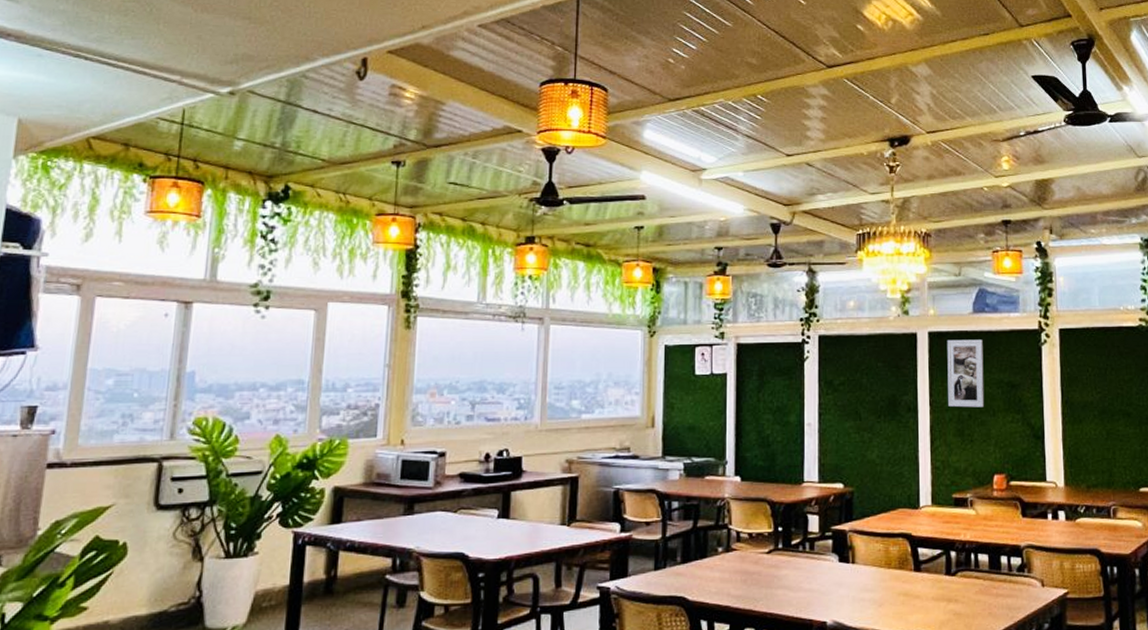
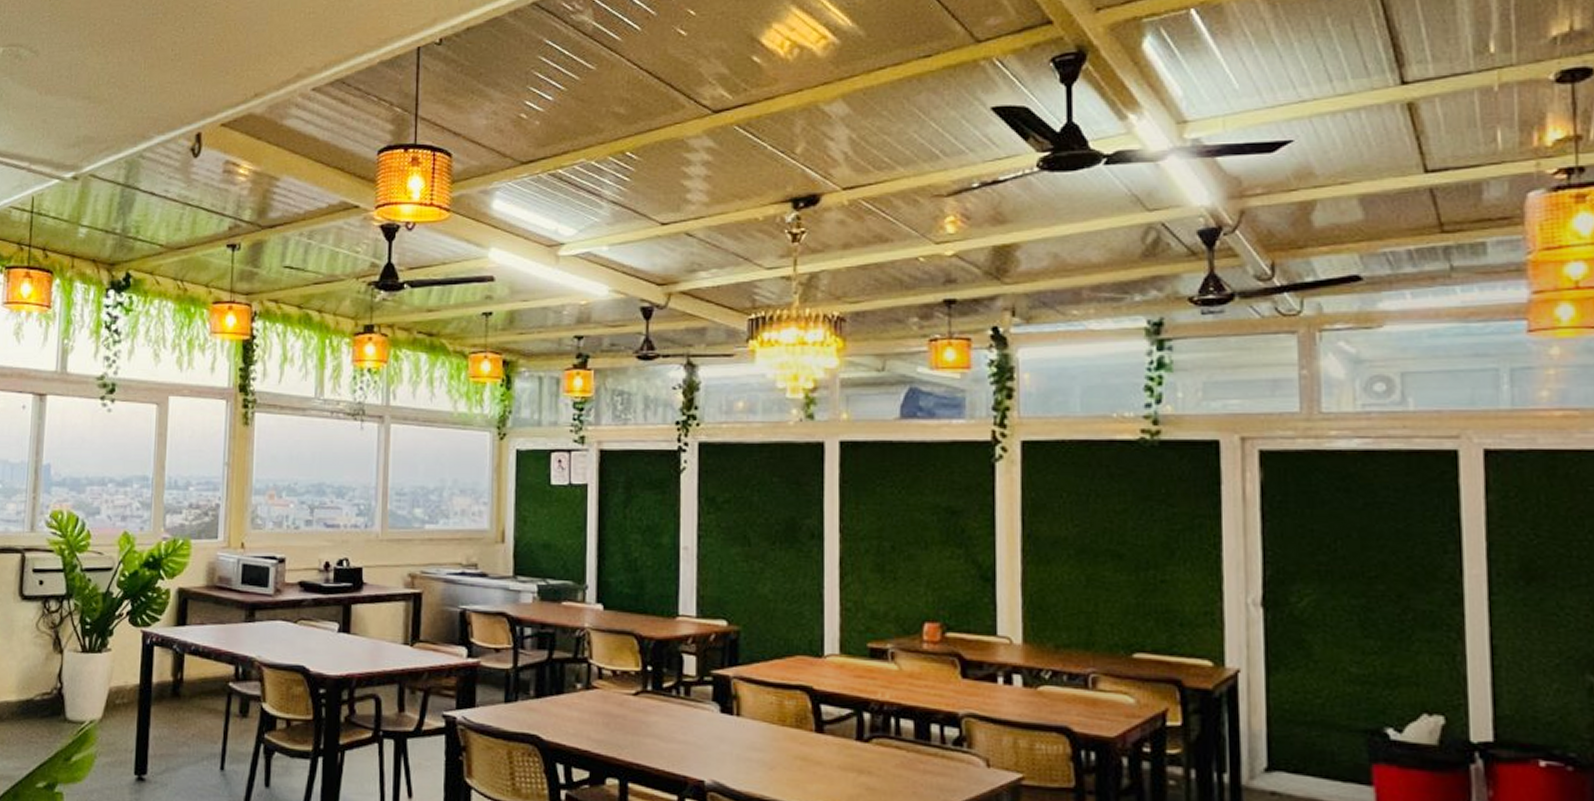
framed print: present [947,339,985,408] -> none [864,451,914,538]

